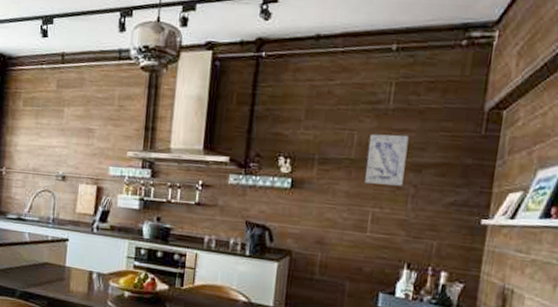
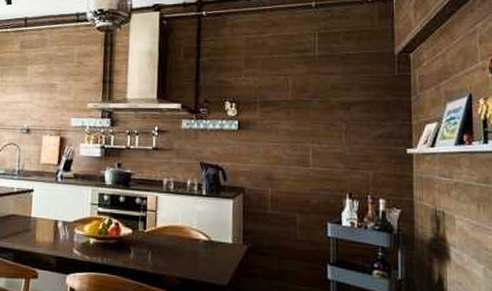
wall art: present [365,134,409,186] -> none [302,77,335,123]

